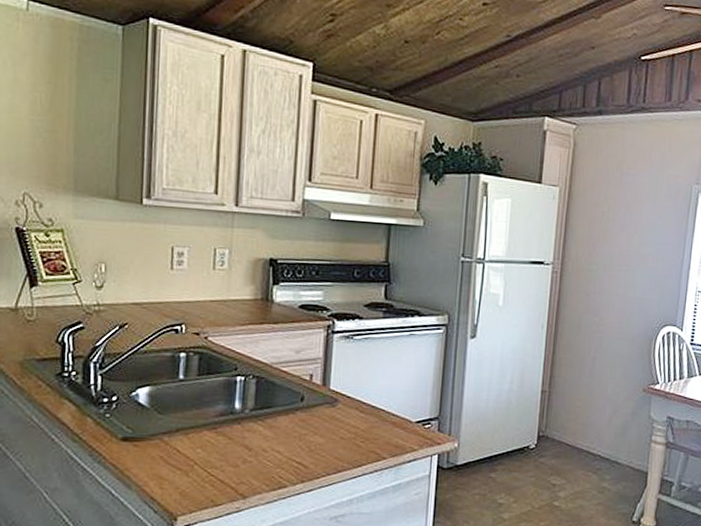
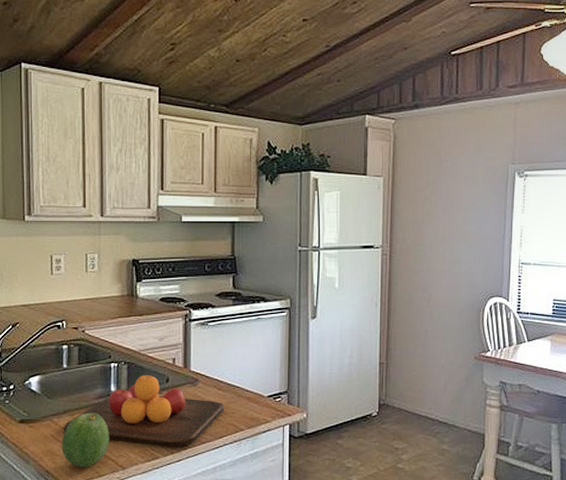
fruit: none [171,431,230,495] -> present [61,412,110,468]
chopping board: none [175,392,365,474] -> present [64,375,223,446]

